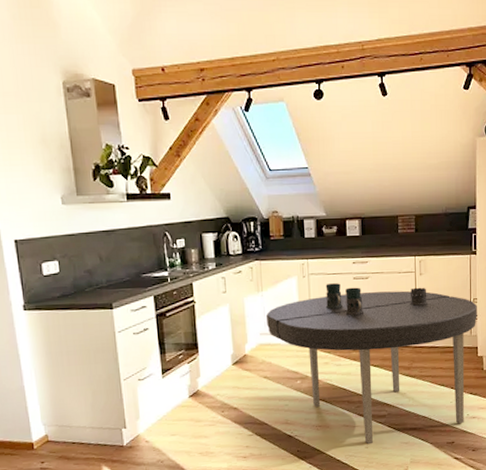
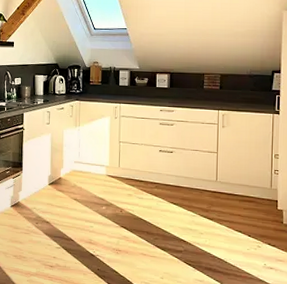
dining table: present [266,283,477,444] -> none [81,126,279,275]

